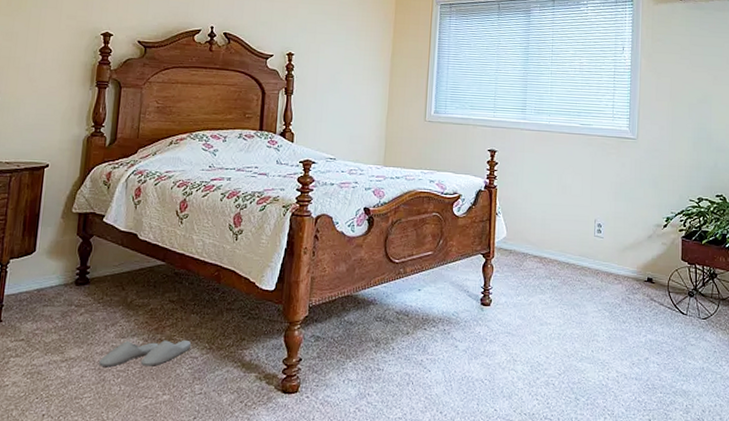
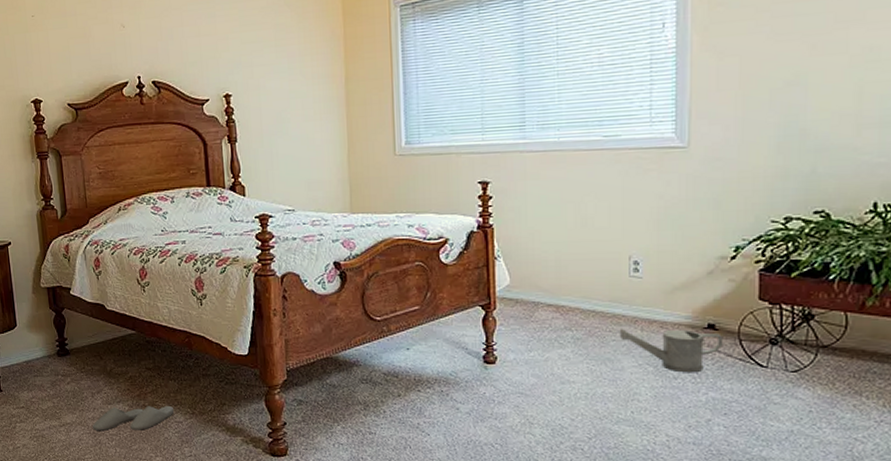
watering can: none [585,278,658,318] -> present [619,328,724,373]

